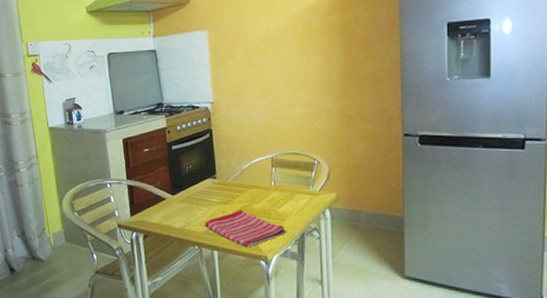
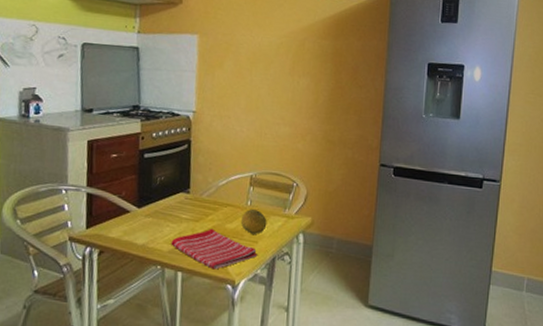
fruit: none [266,188,292,212] -> present [240,208,267,234]

